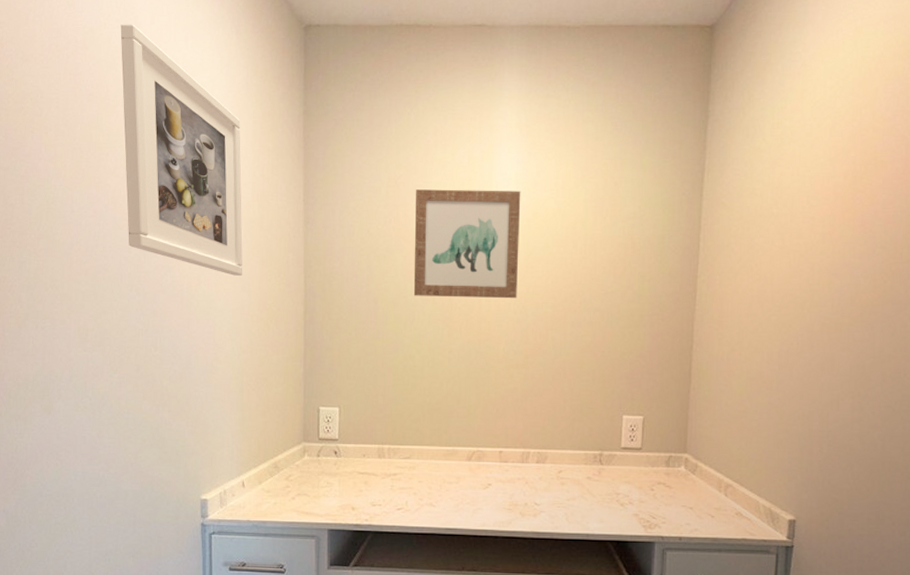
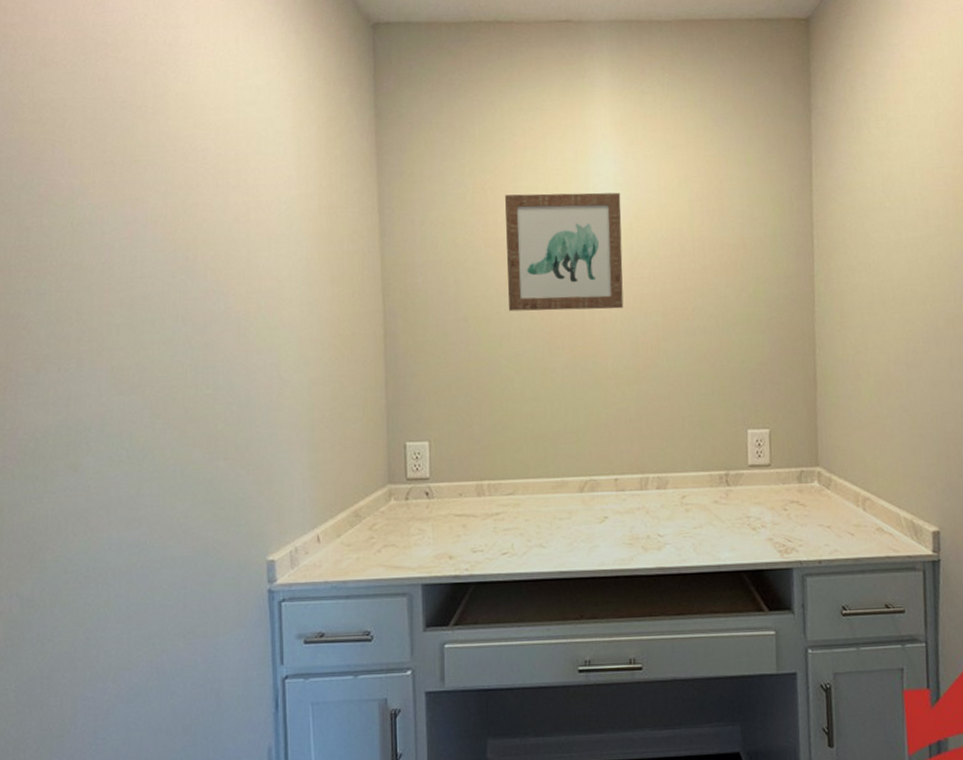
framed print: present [120,24,243,276] -> none [159,24,310,298]

